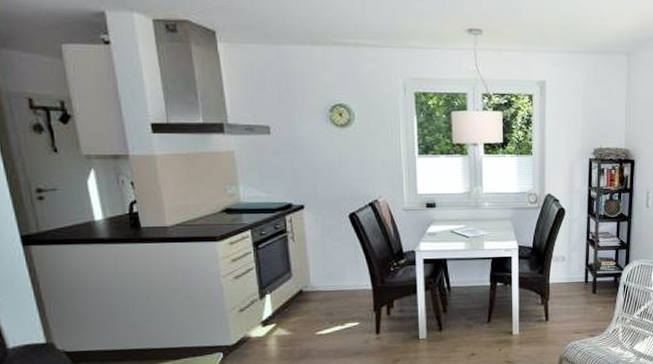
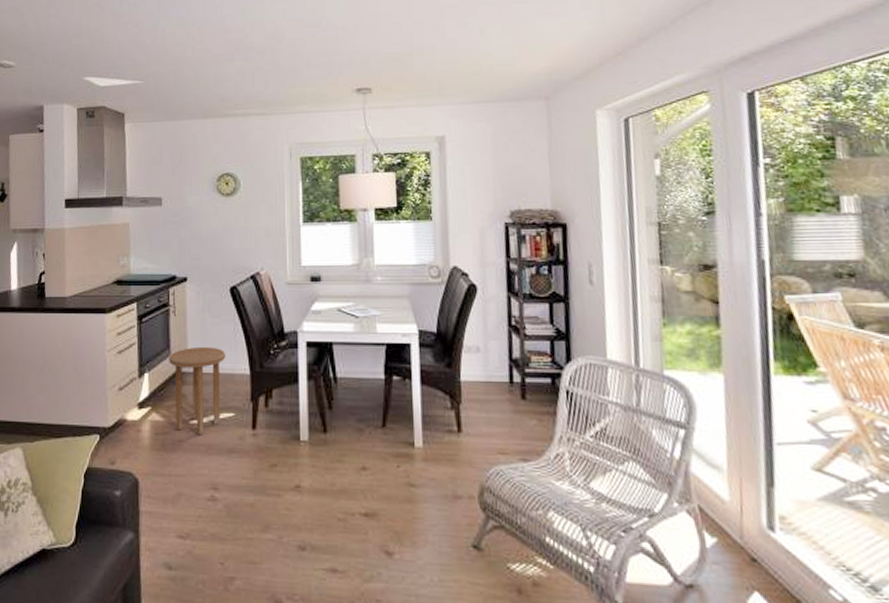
side table: none [291,267,349,344] -> present [169,346,226,436]

